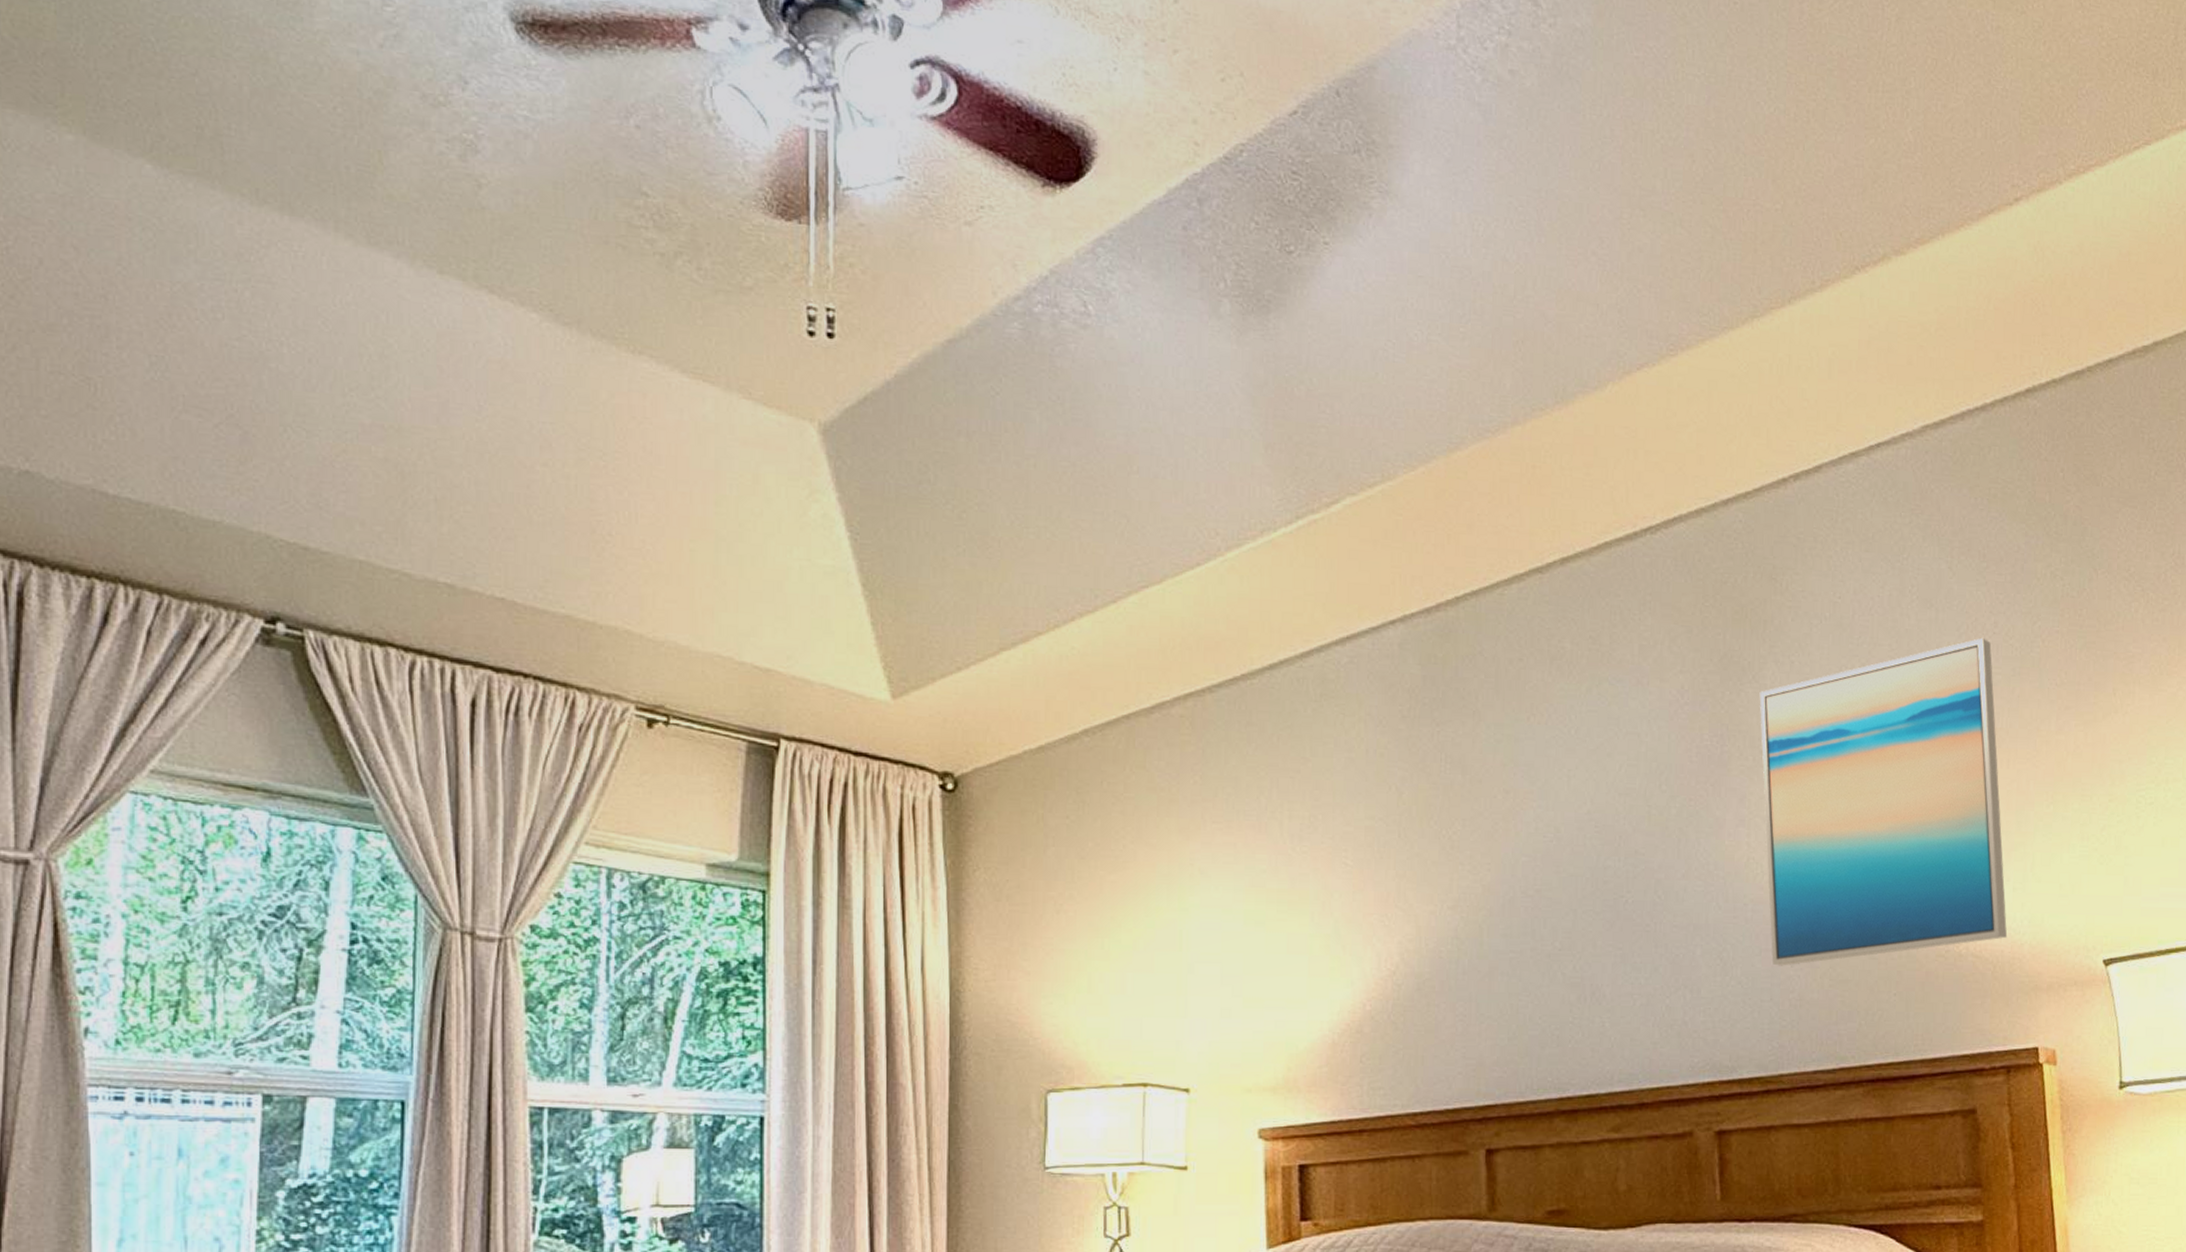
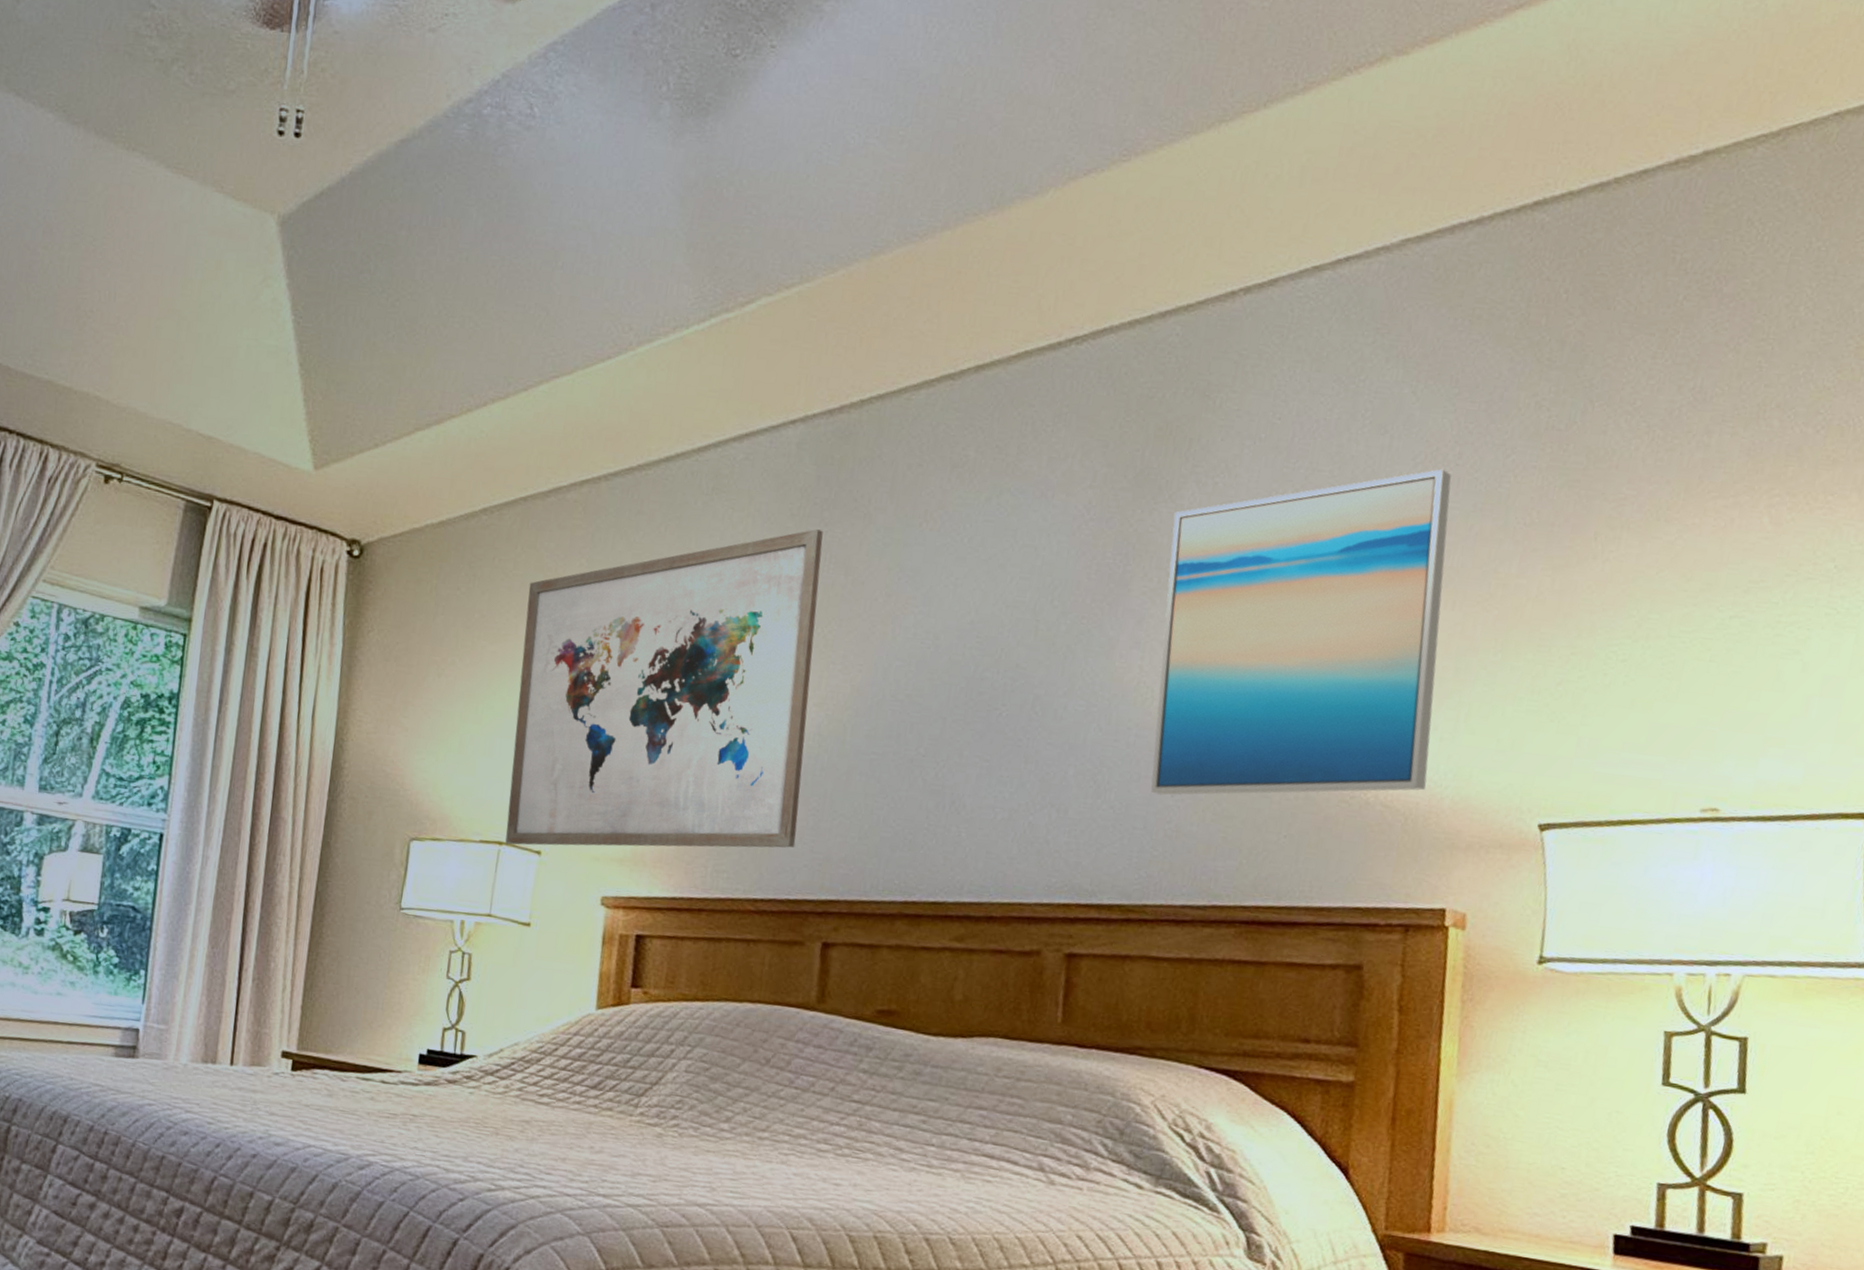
wall art: none [1143,730,1447,1085] -> present [505,529,823,848]

